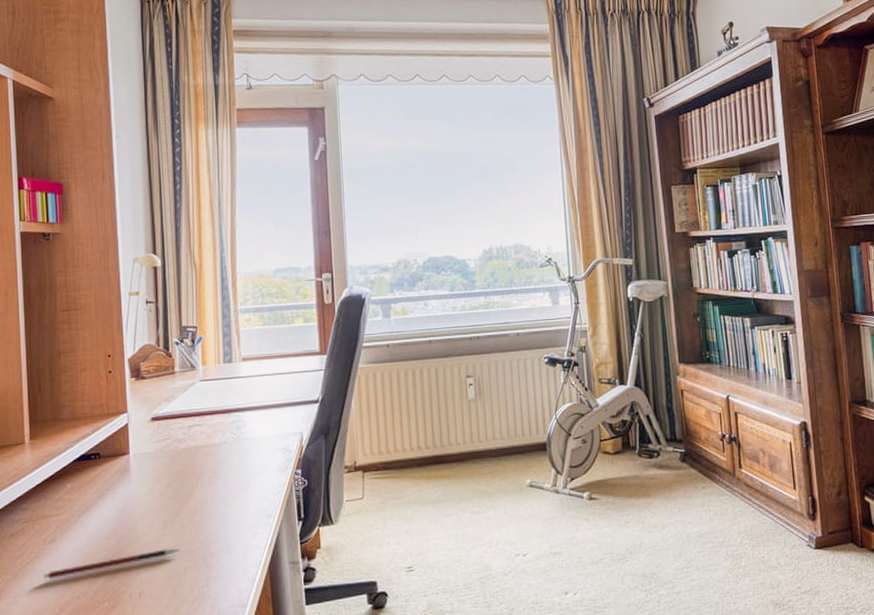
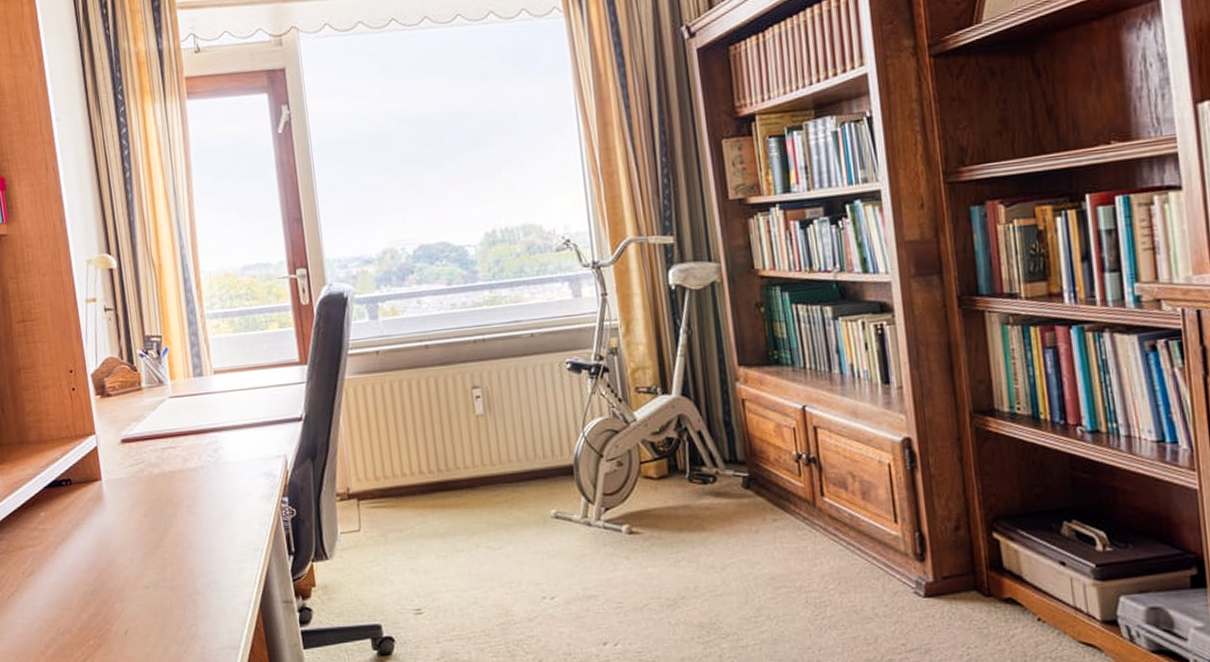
pen: present [44,548,181,579] -> none [26,583,164,614]

